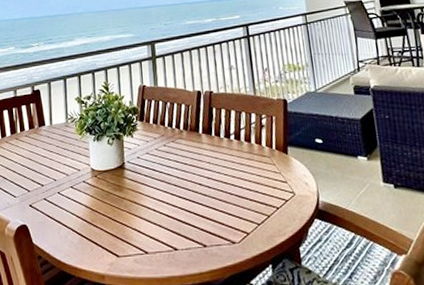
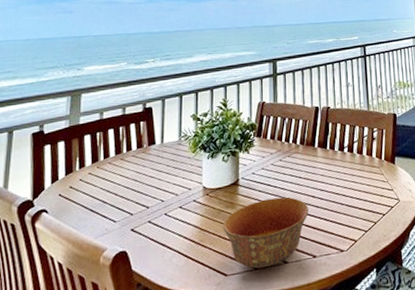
bowl: none [111,183,197,252] -> present [222,197,309,269]

